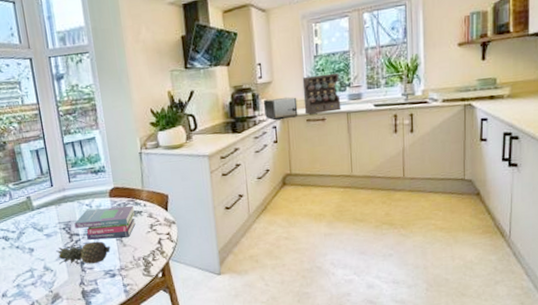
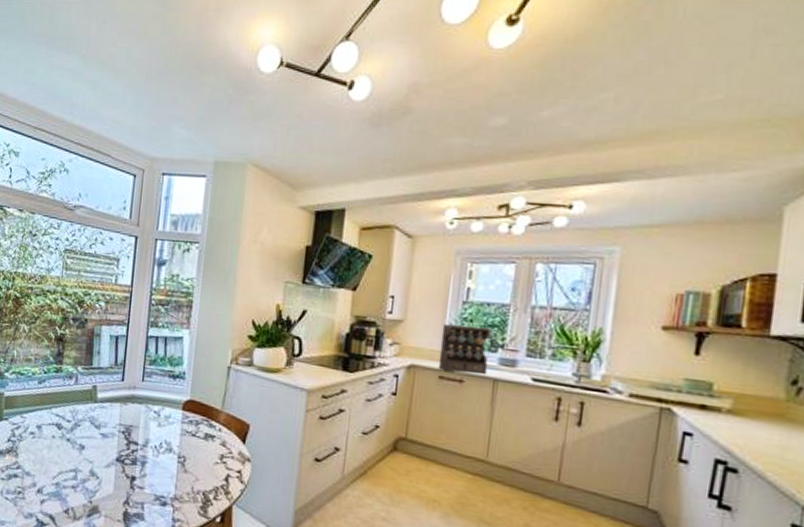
fruit: present [56,241,111,265] -> none [108,453,169,484]
books: present [74,205,136,240] -> none [135,417,207,463]
toaster: present [264,97,298,120] -> none [387,339,432,370]

